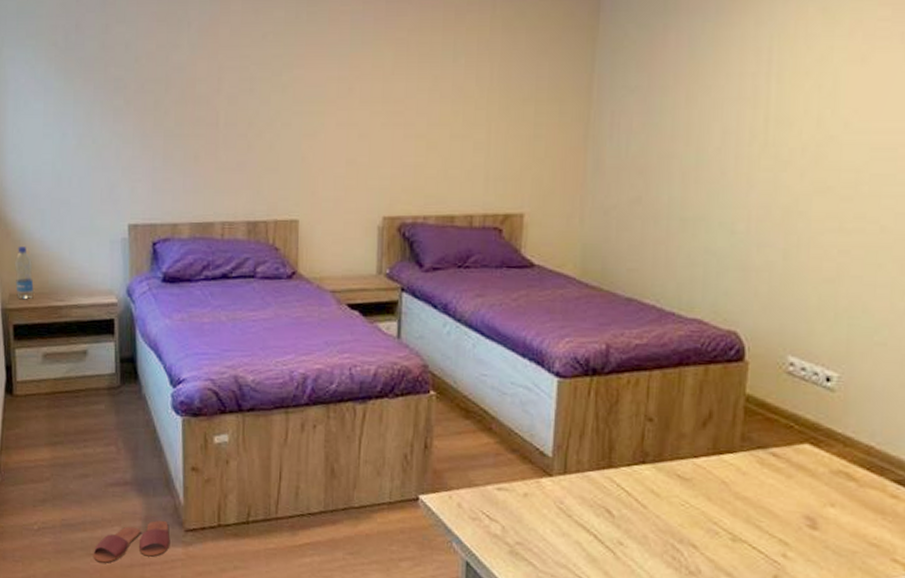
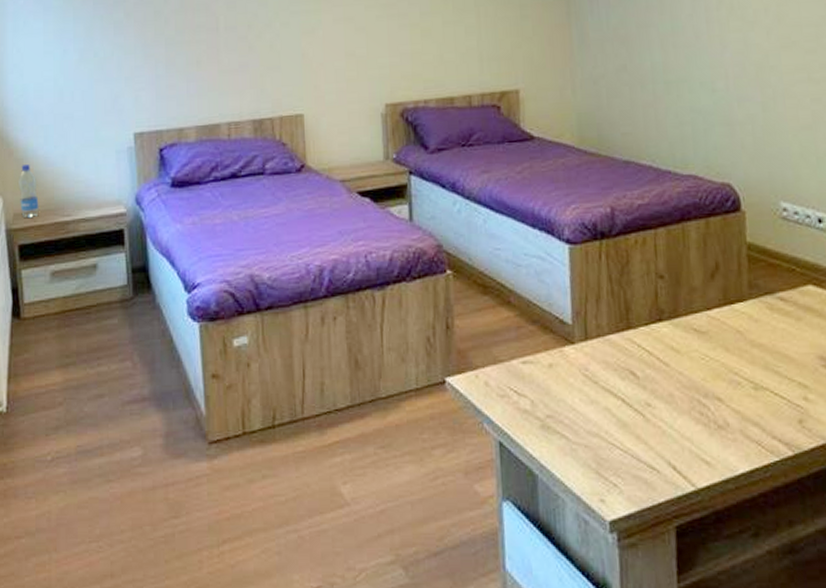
slippers: present [93,520,170,563] -> none [112,434,194,488]

